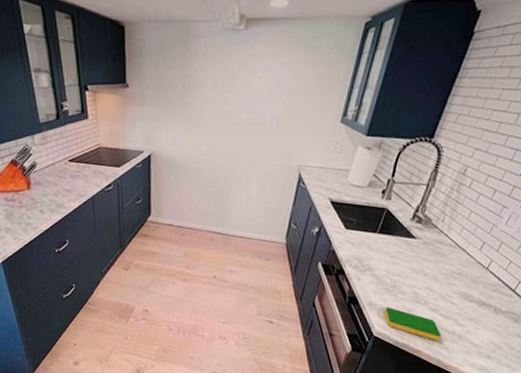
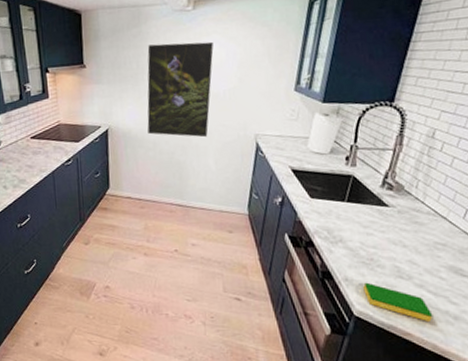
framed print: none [191,65,264,167] -> present [147,41,214,138]

